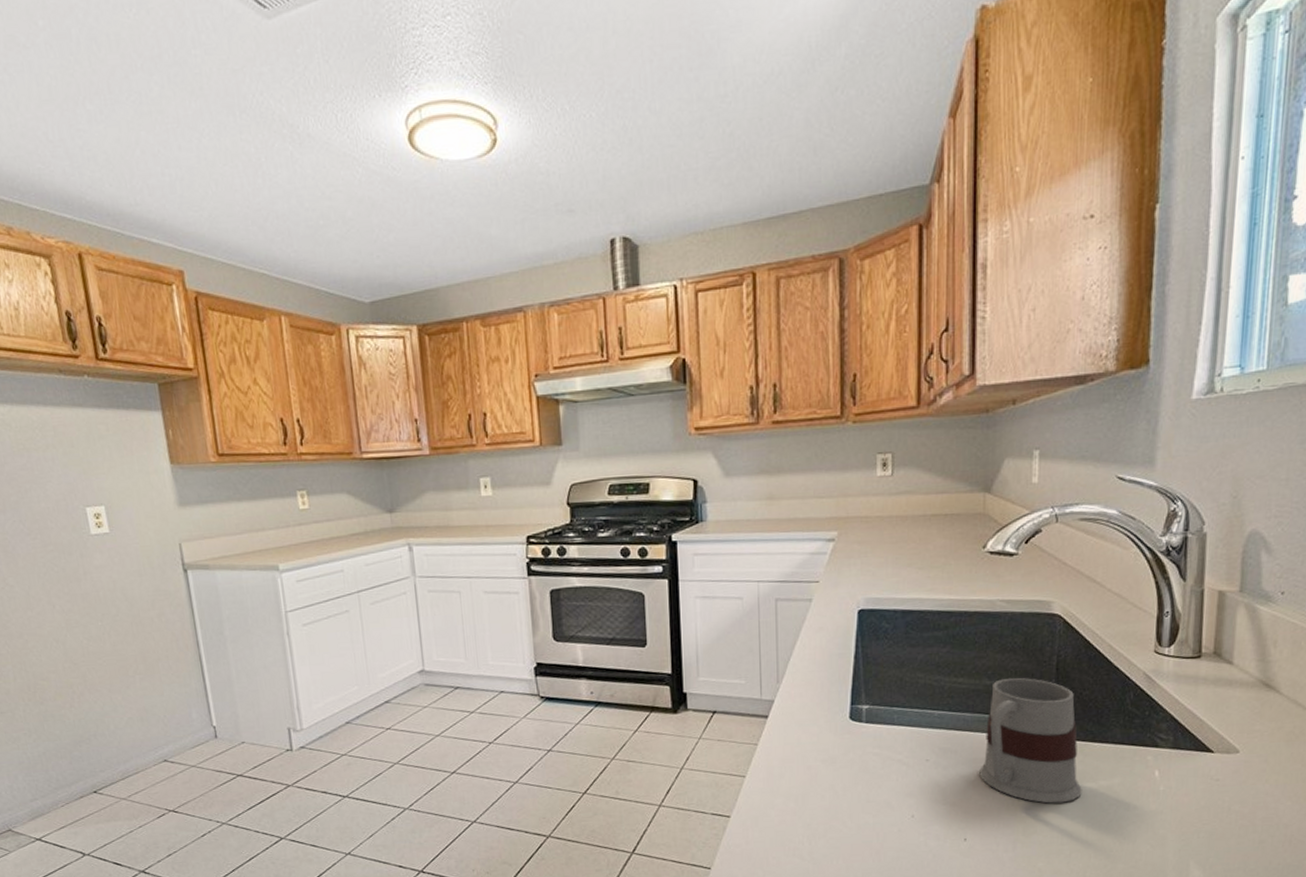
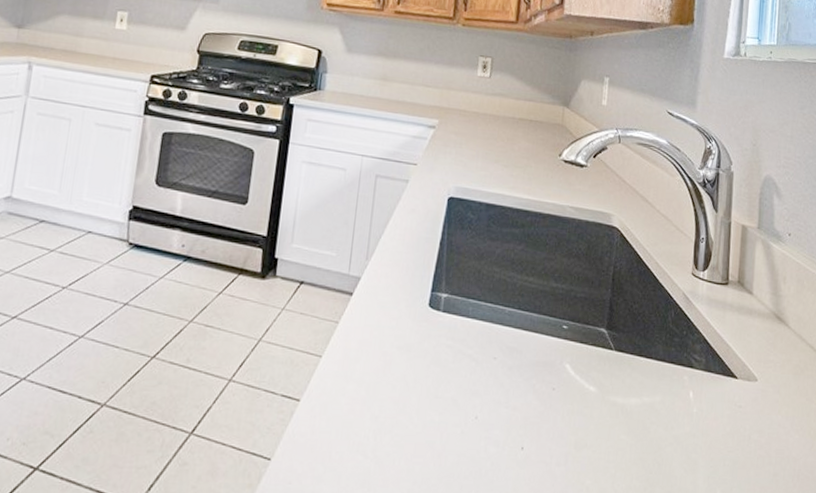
mug: present [979,677,1082,804] -> none [540,282,629,417]

